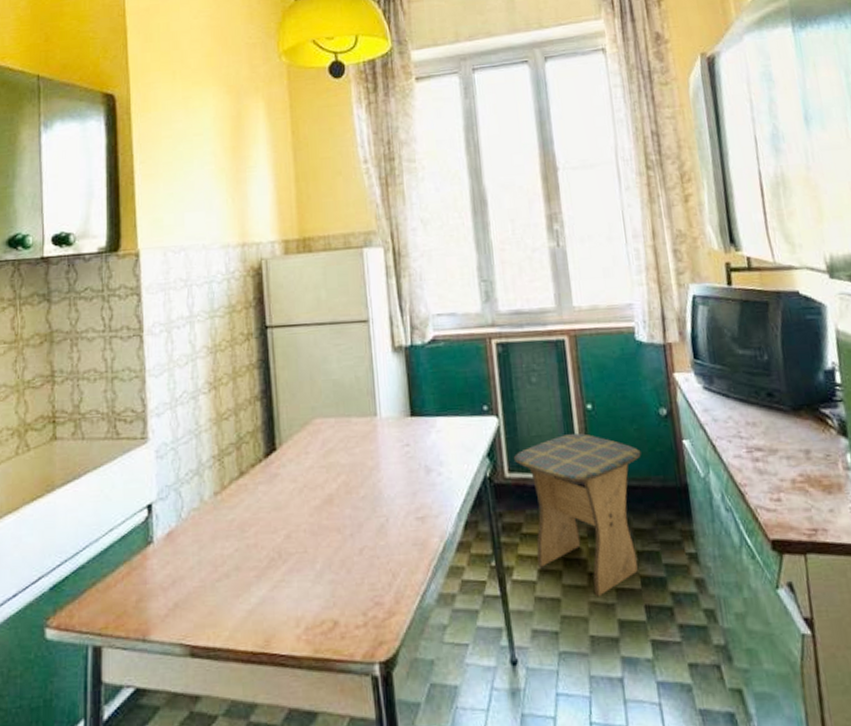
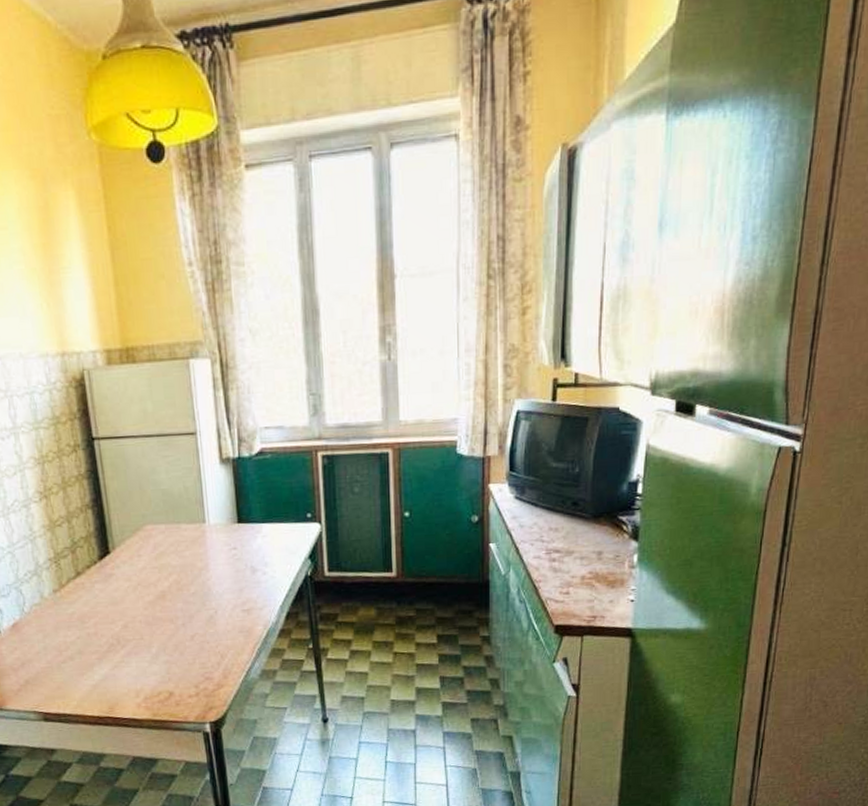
stool: present [513,432,641,597] -> none [333,537,450,671]

